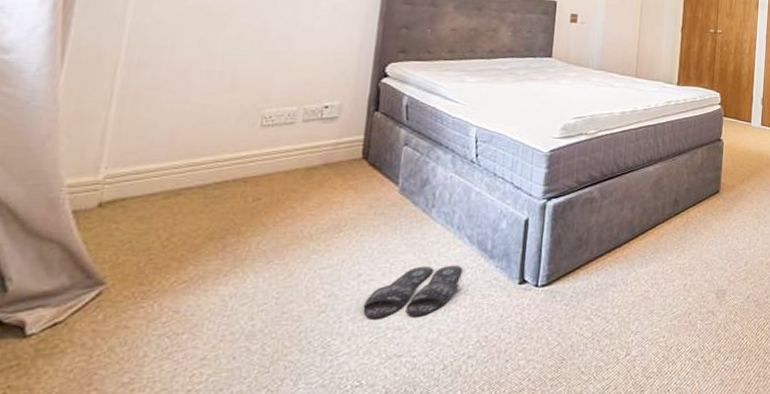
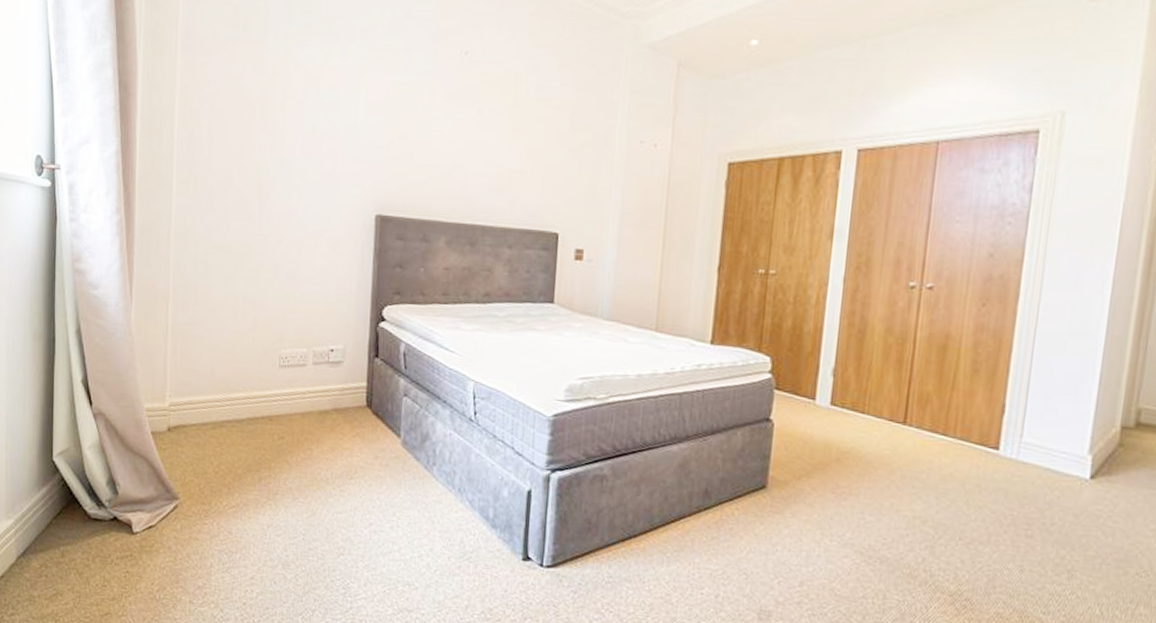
slippers: present [363,265,462,319] -> none [375,524,465,576]

